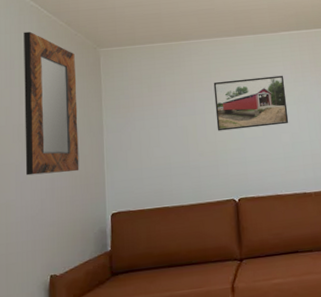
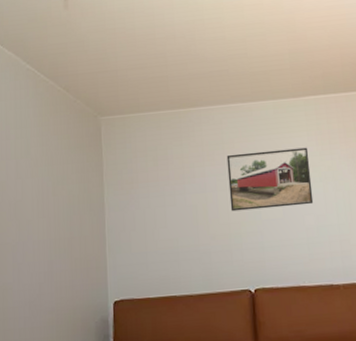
home mirror: present [24,31,79,176] -> none [20,98,79,257]

